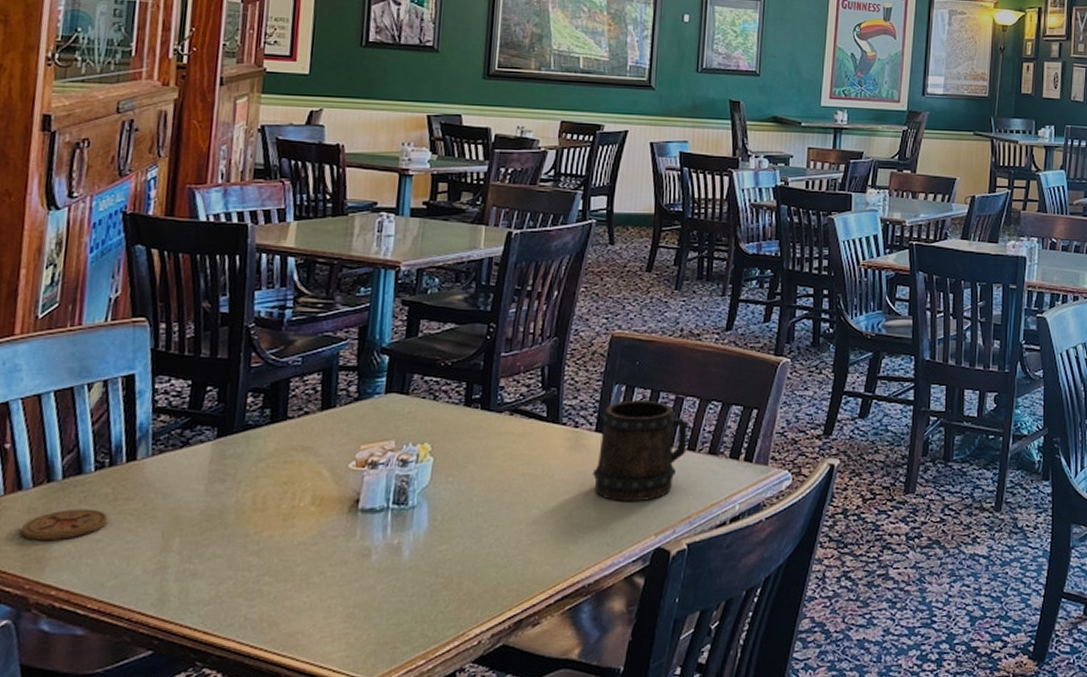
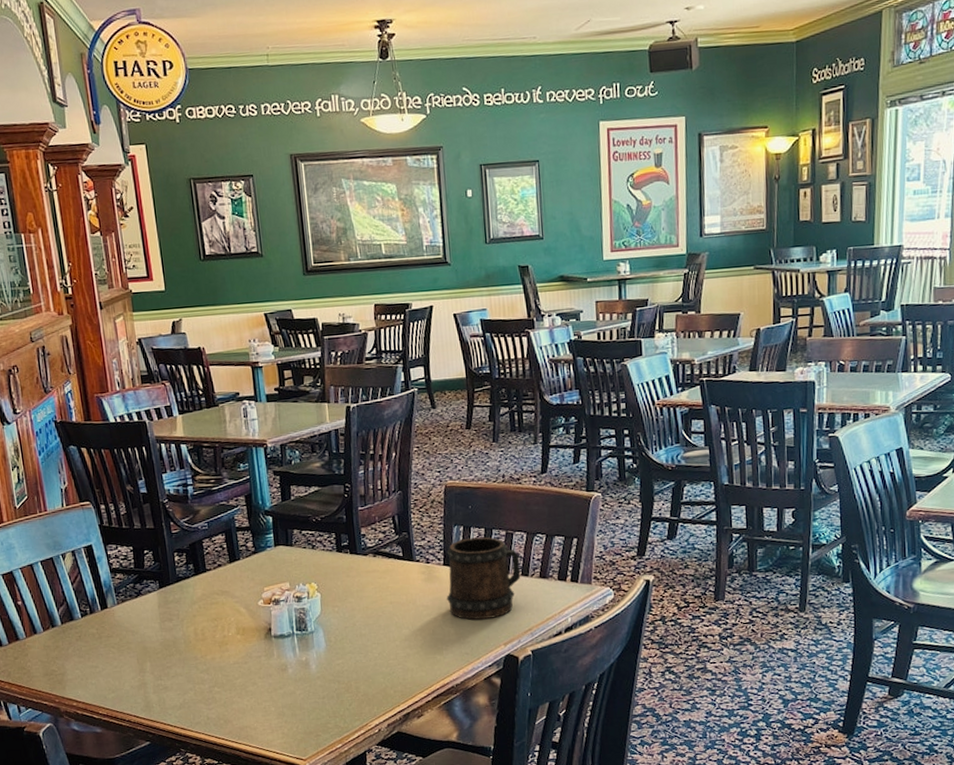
coaster: present [20,509,108,540] -> none [42,644,99,668]

